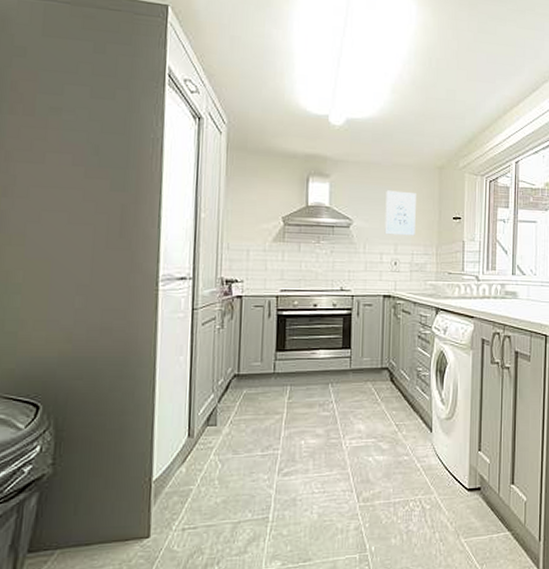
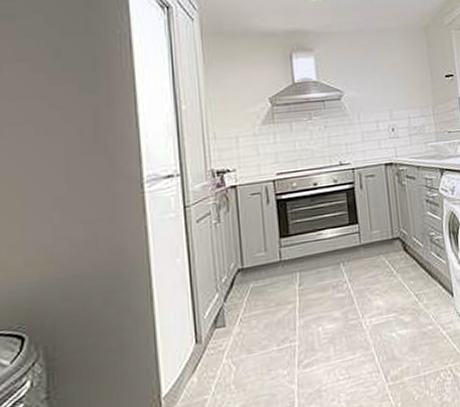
wall art: present [384,190,416,236] -> none [373,55,409,102]

